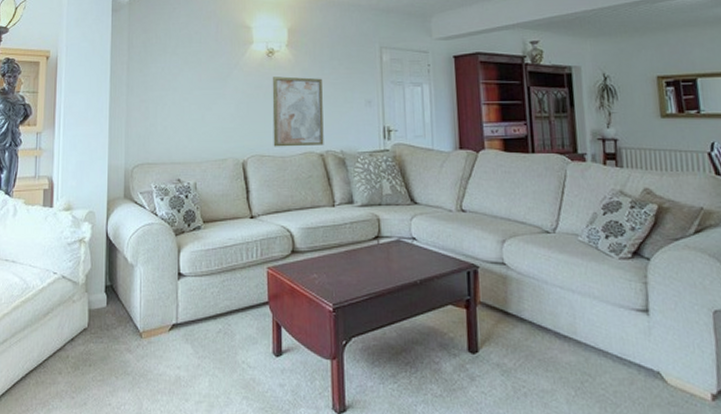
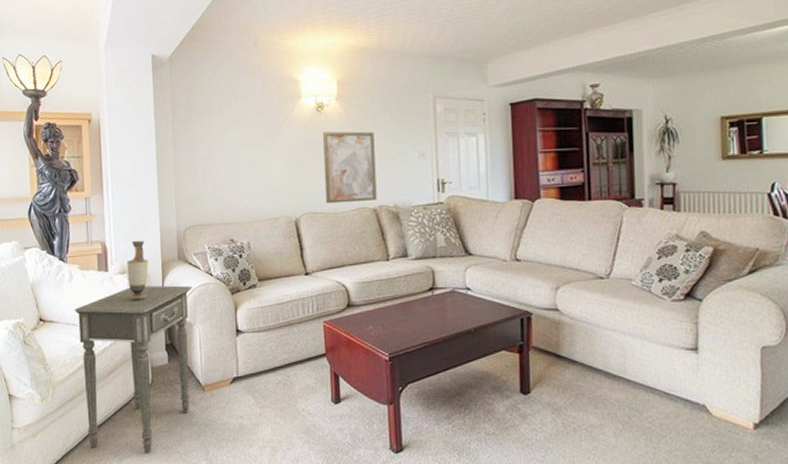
side table: none [15,224,137,405] -> present [74,285,193,453]
vase: none [72,176,94,238] -> present [127,240,149,300]

